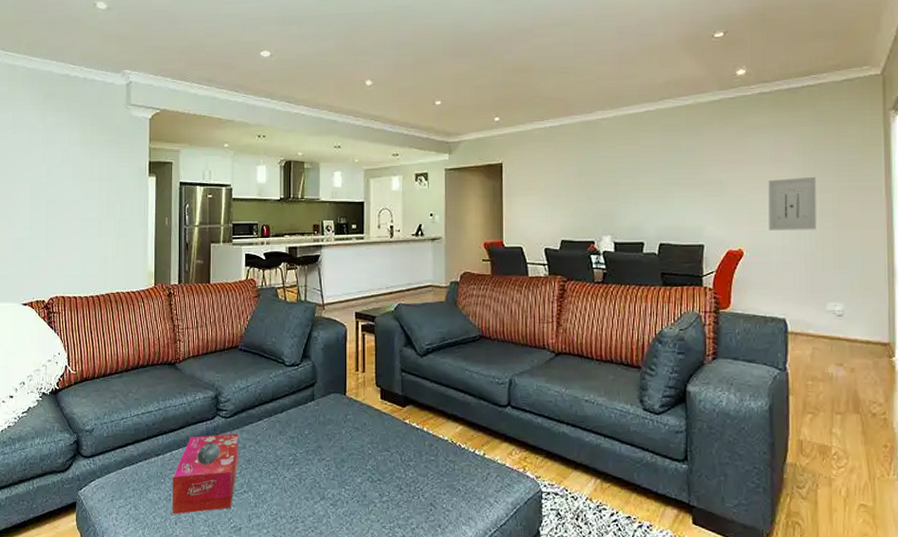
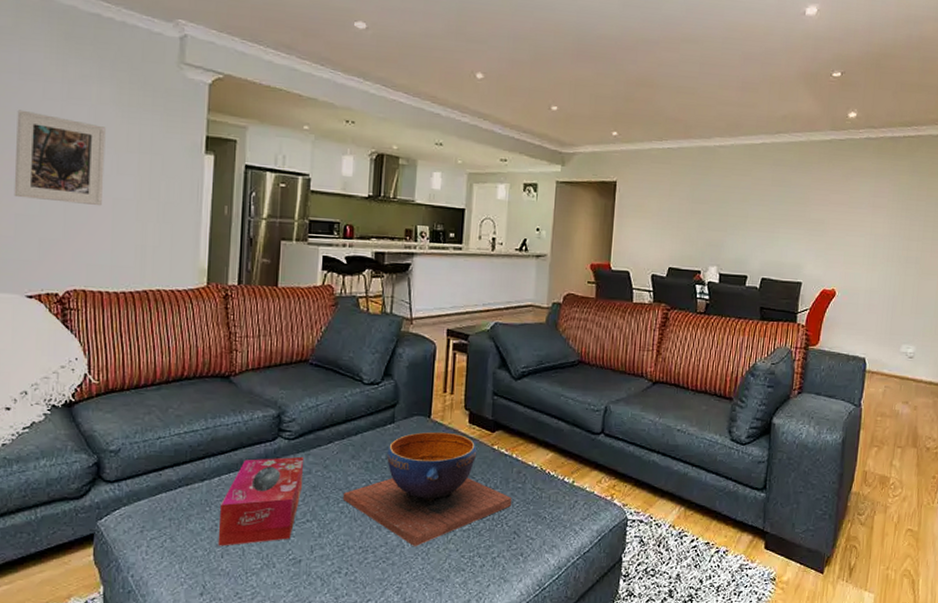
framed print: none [12,156,75,227] -> present [14,109,106,206]
decorative bowl: none [273,408,427,518] -> present [342,432,512,547]
wall art: present [768,177,817,230] -> none [860,224,905,276]

